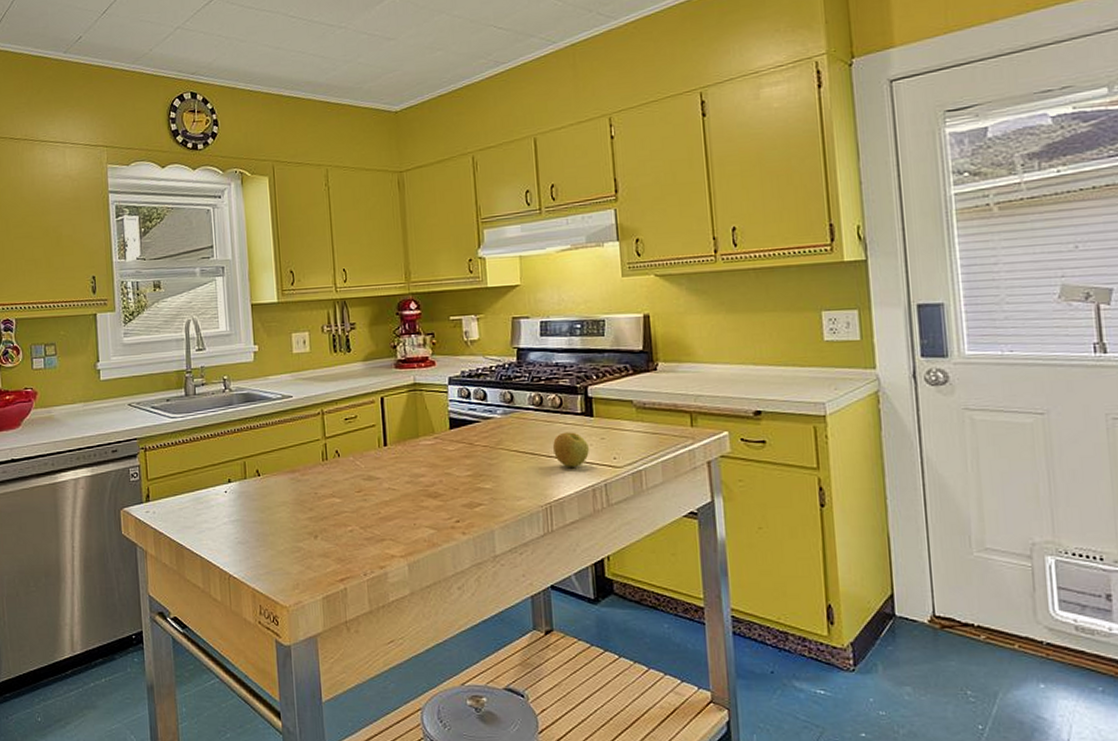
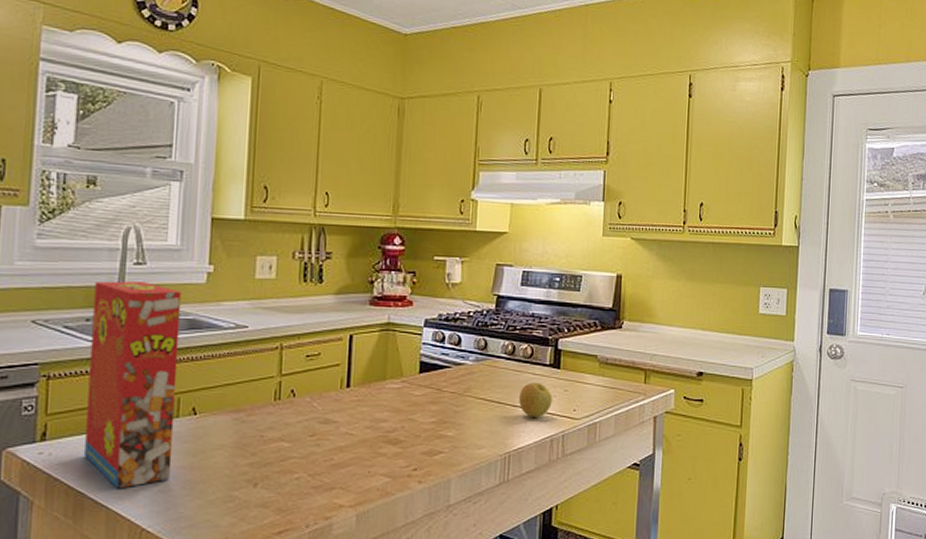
cereal box: none [169,365,247,541] -> present [84,281,182,489]

